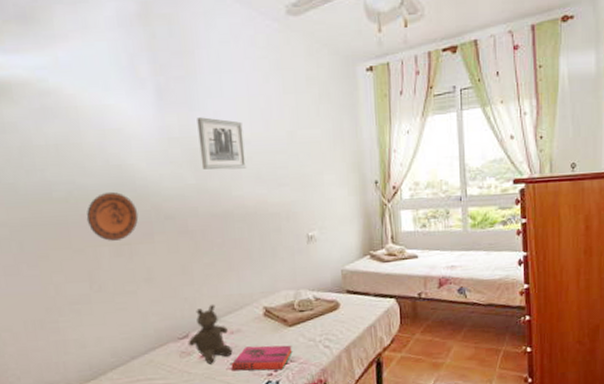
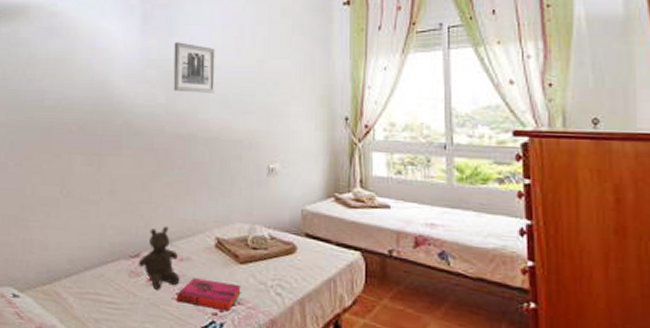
decorative plate: present [86,191,139,241] -> none [68,104,112,150]

